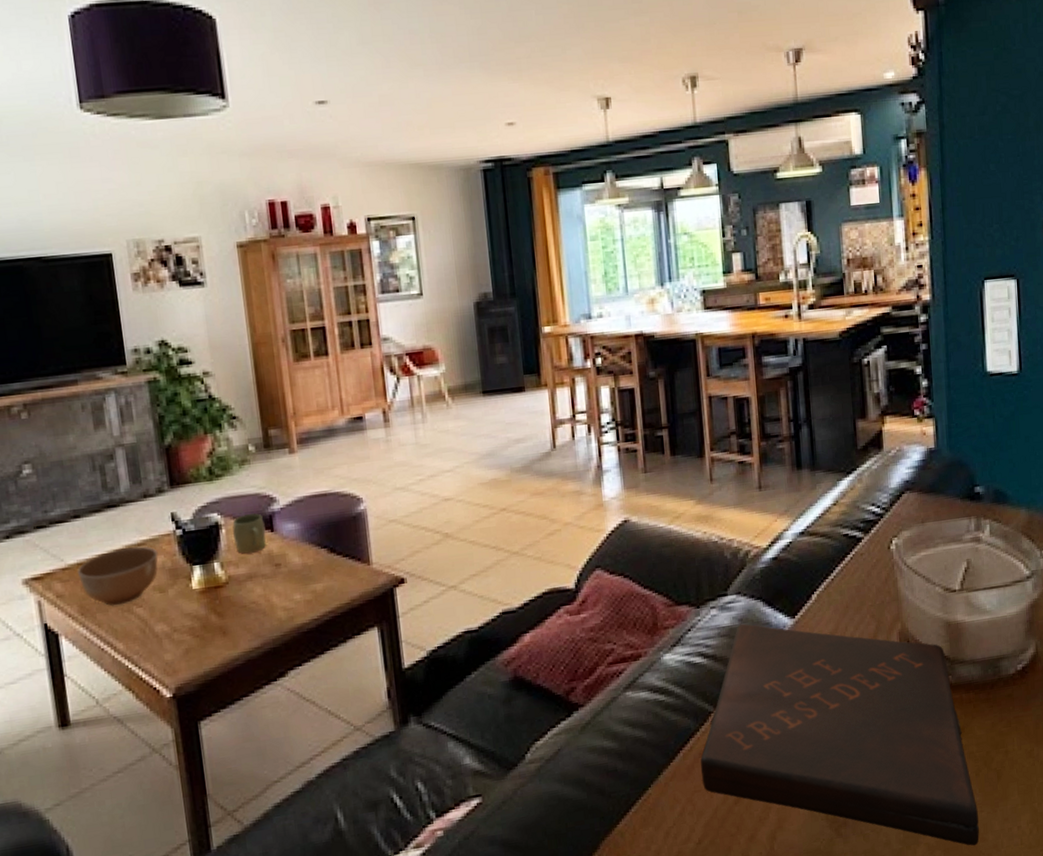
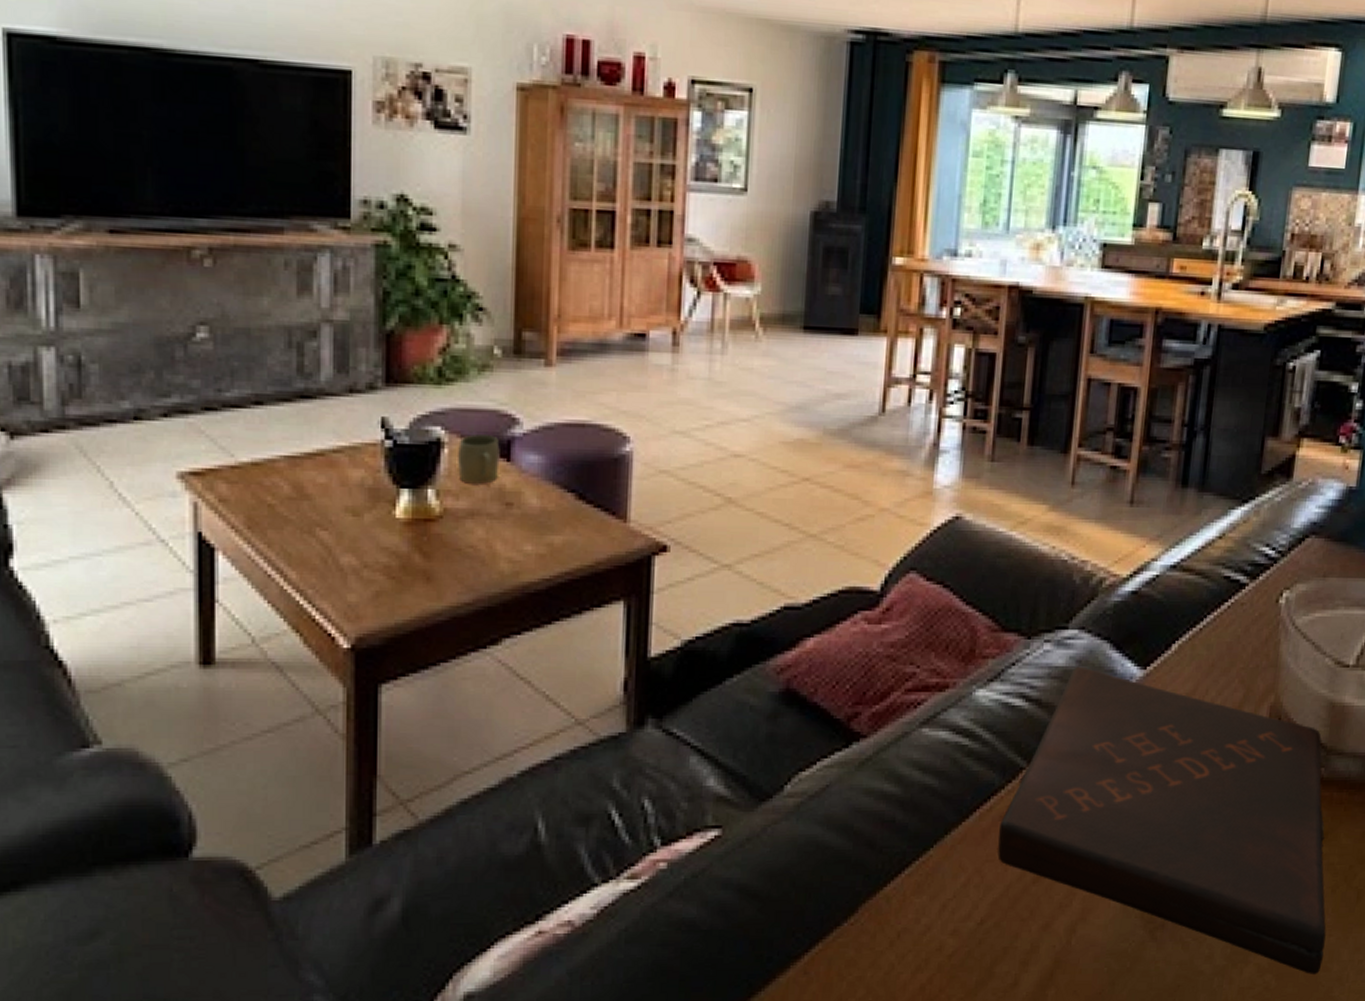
bowl: present [77,546,158,606] -> none [249,453,357,523]

